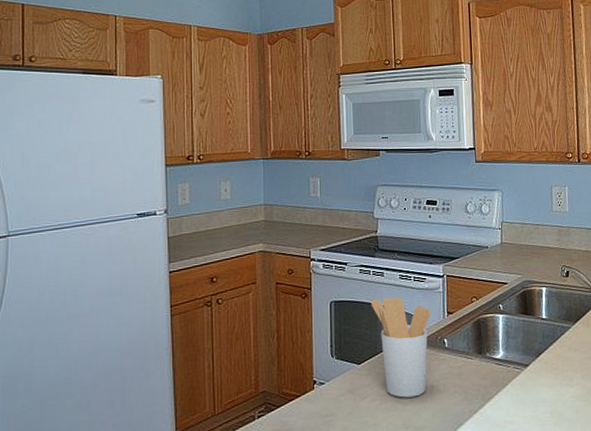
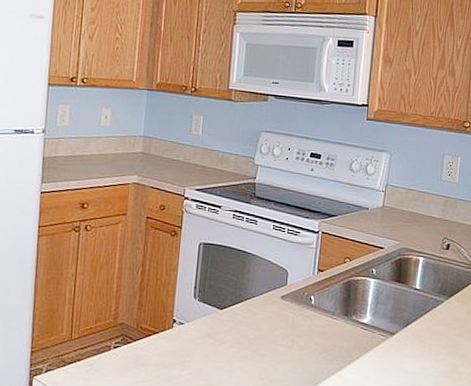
utensil holder: present [371,297,431,398] -> none [240,246,301,350]

